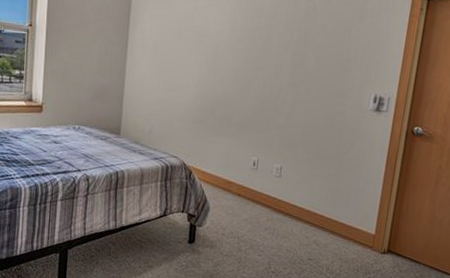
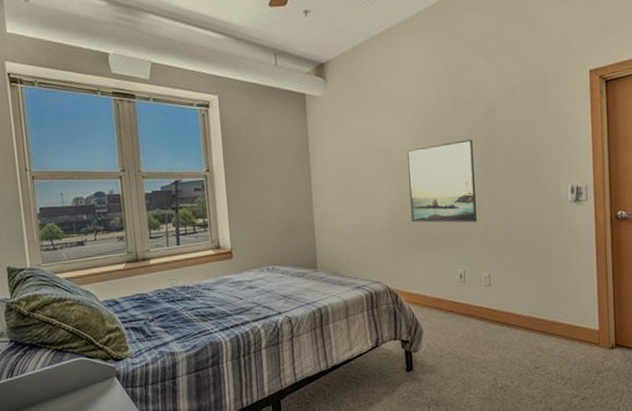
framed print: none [216,34,288,116] -> present [407,139,478,223]

